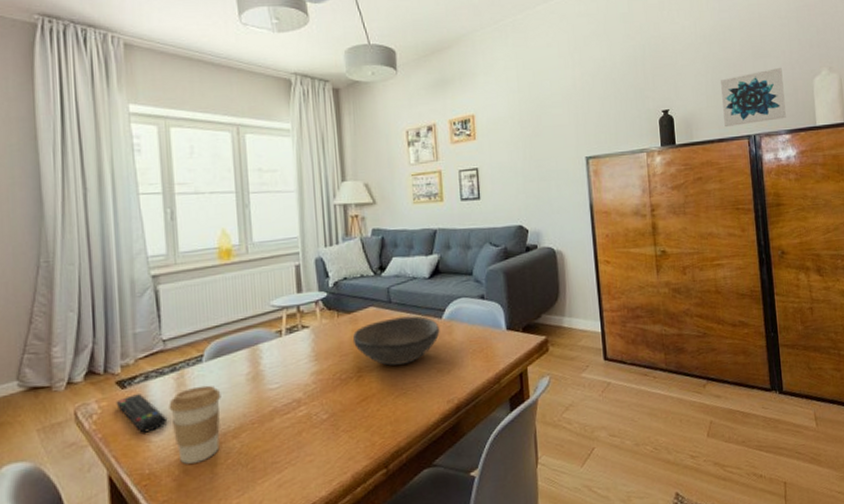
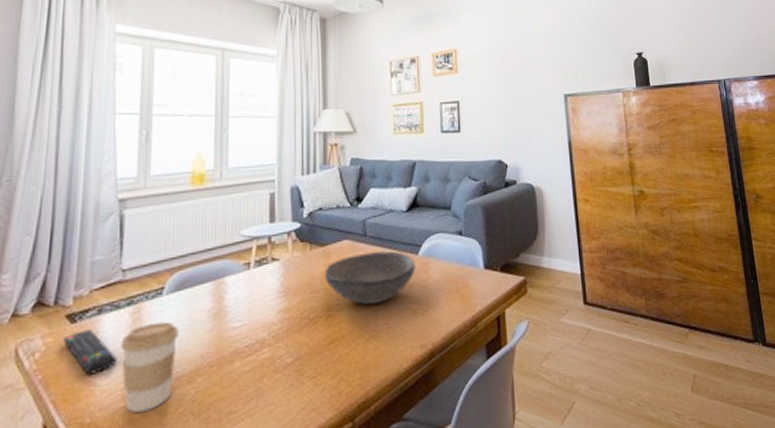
wall art: present [720,68,786,128] -> none [689,18,753,72]

